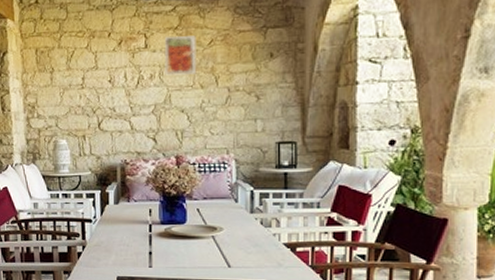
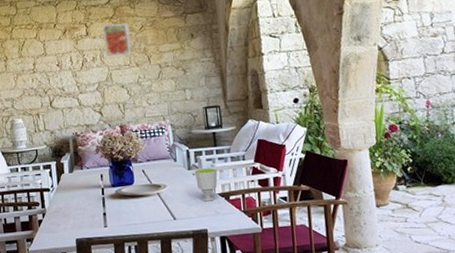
cup: none [258,212,284,251] -> present [195,167,218,202]

